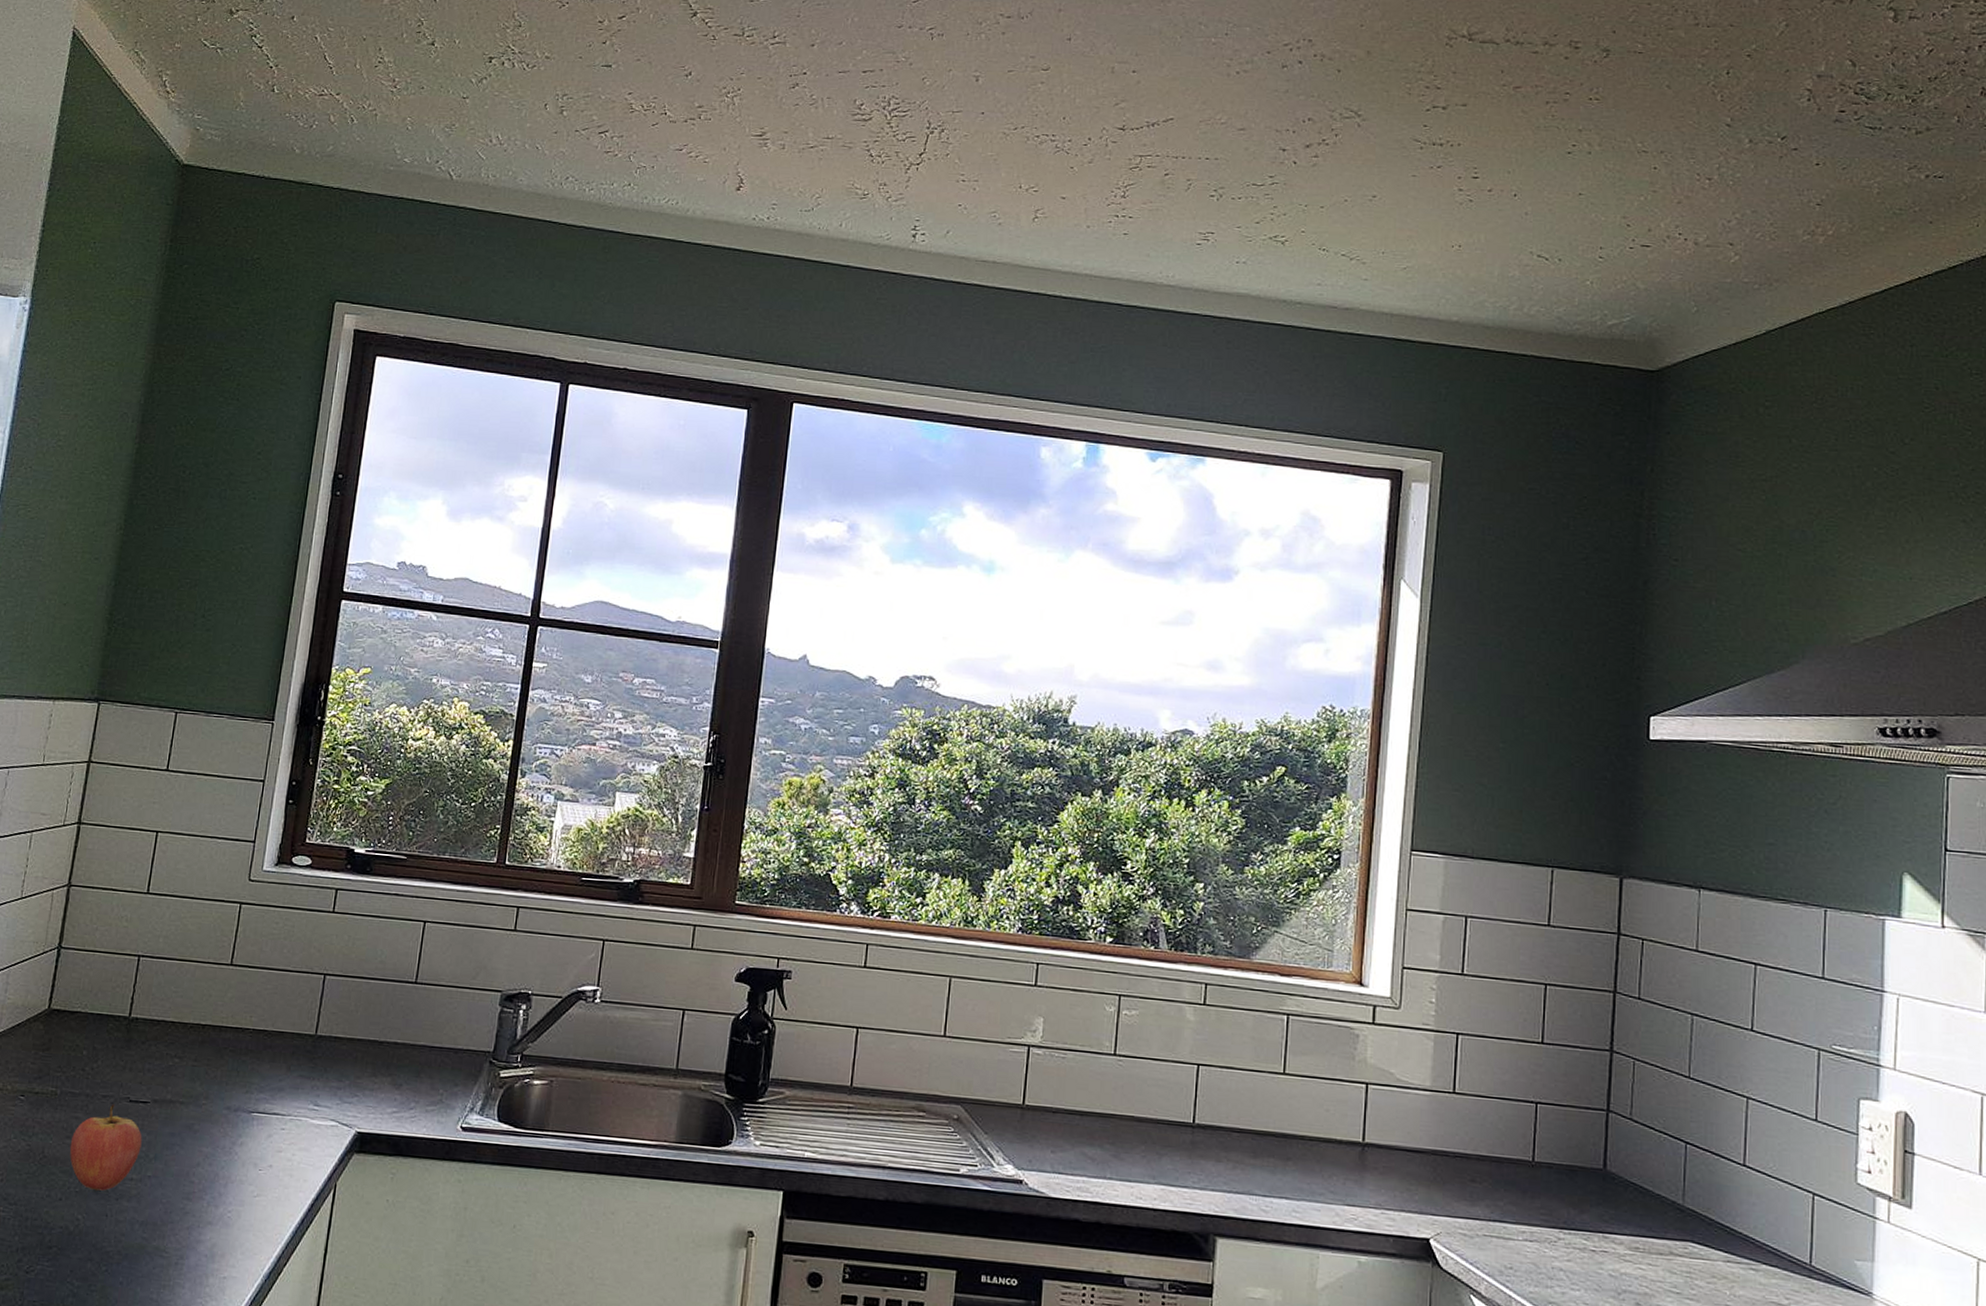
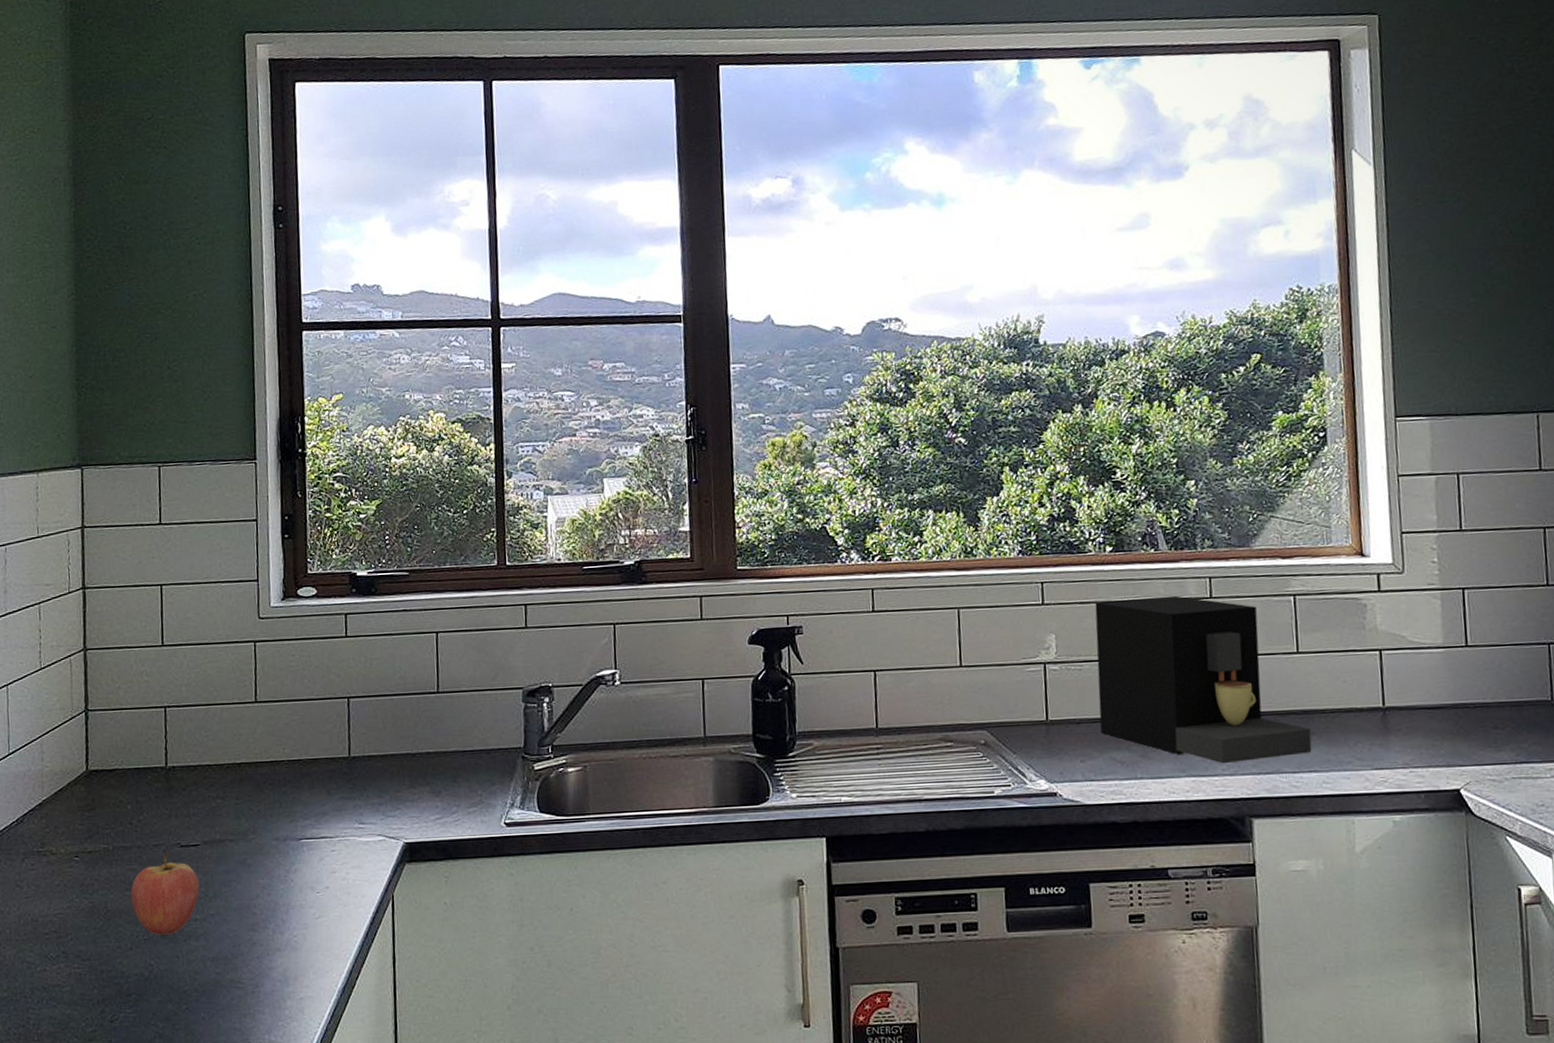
coffee maker: none [1075,991,1287,1179] -> present [1095,595,1312,764]

